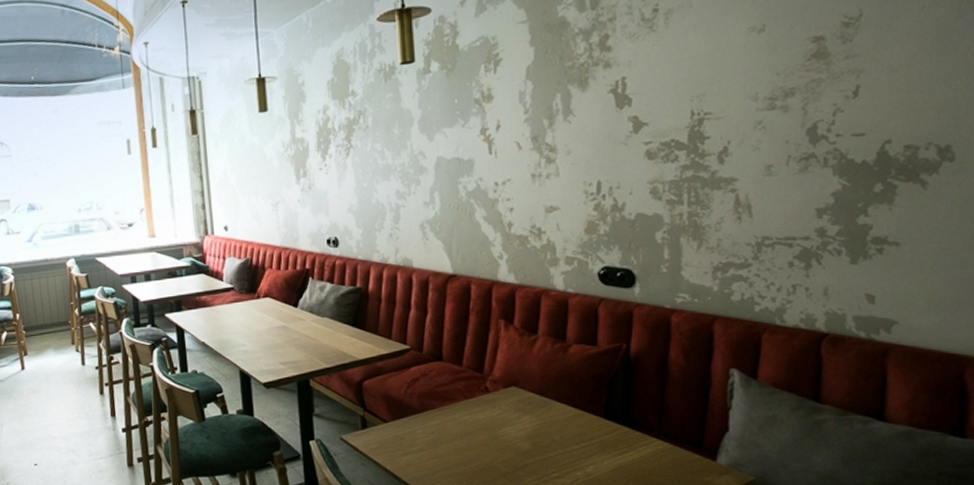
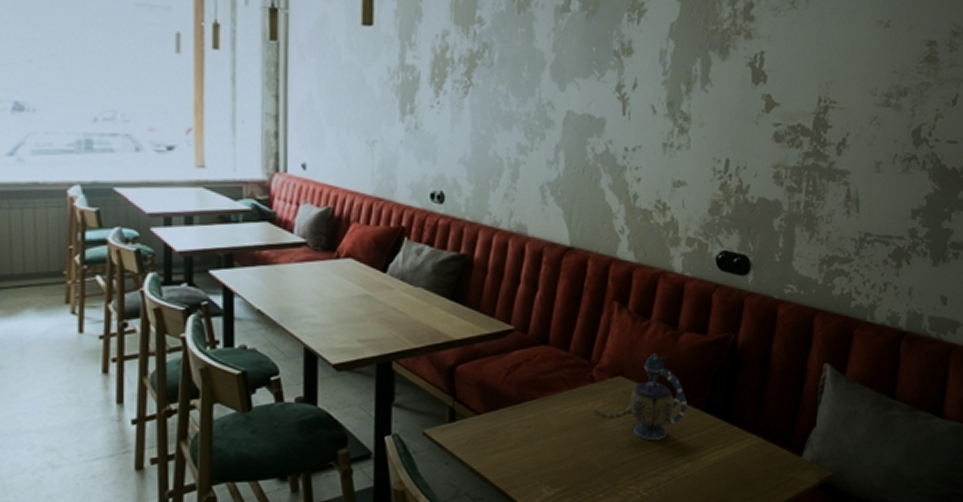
teapot: none [491,364,585,444] -> present [593,352,688,440]

